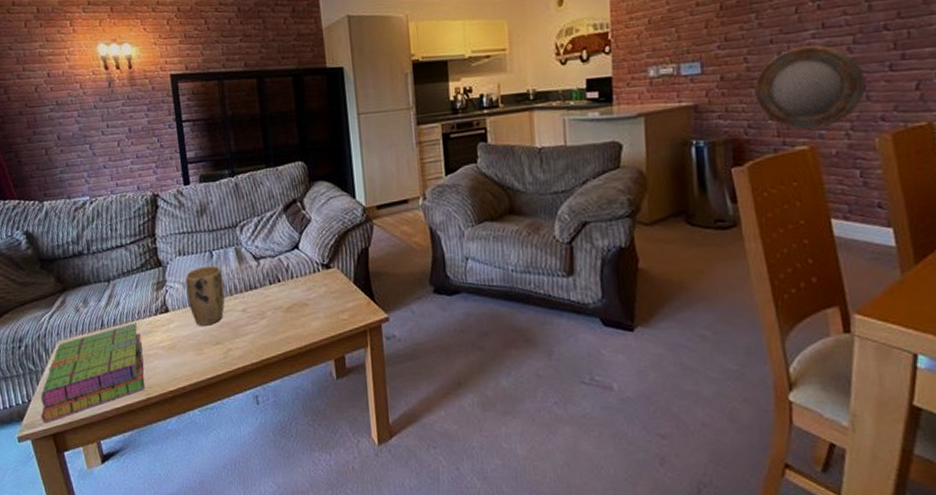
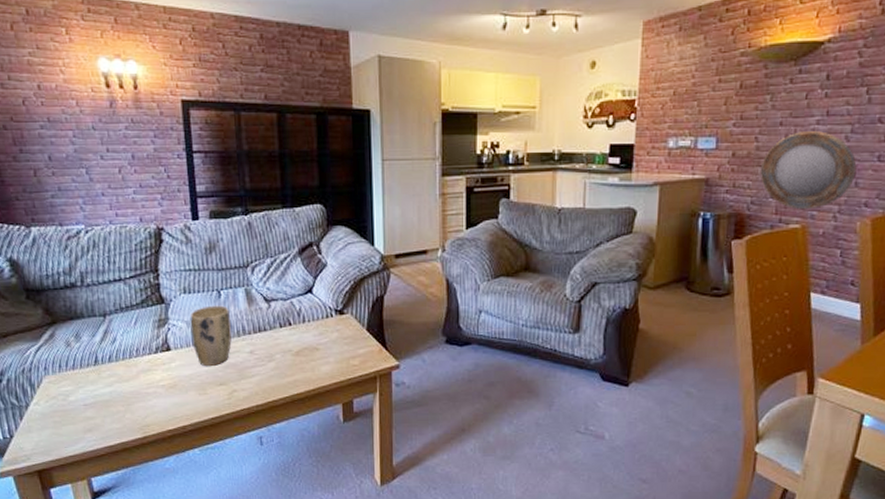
stack of books: present [40,323,145,423] -> none [24,360,142,460]

